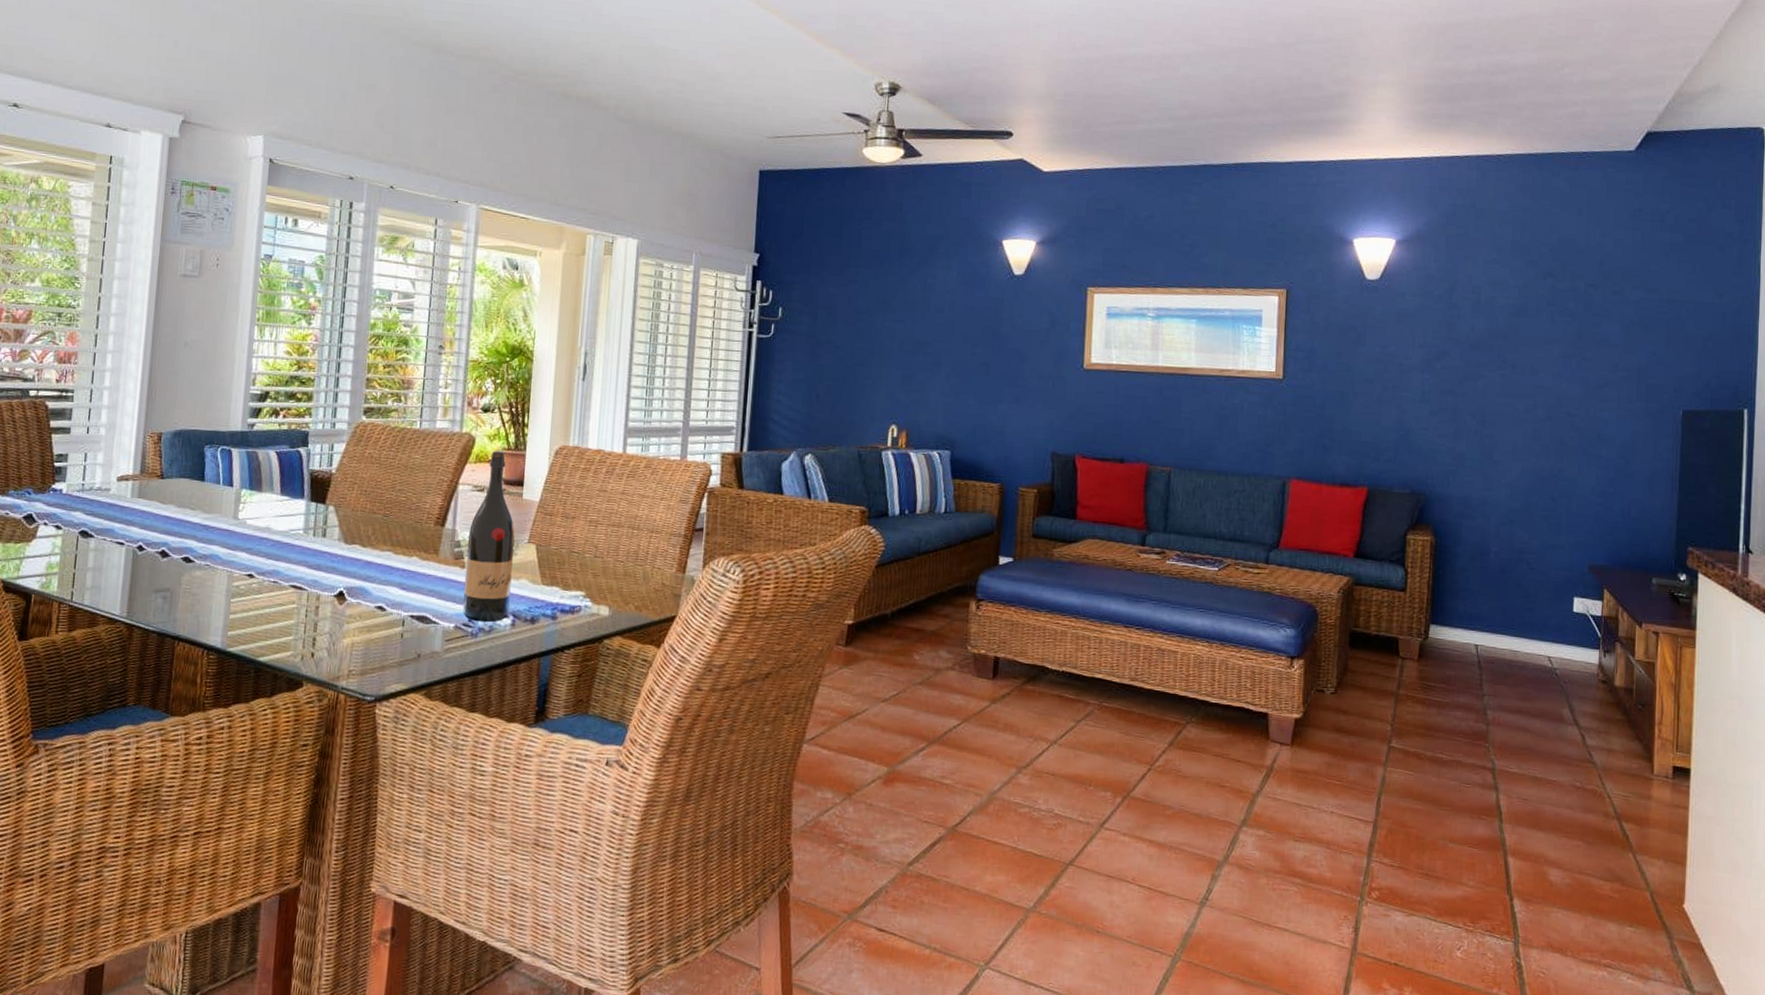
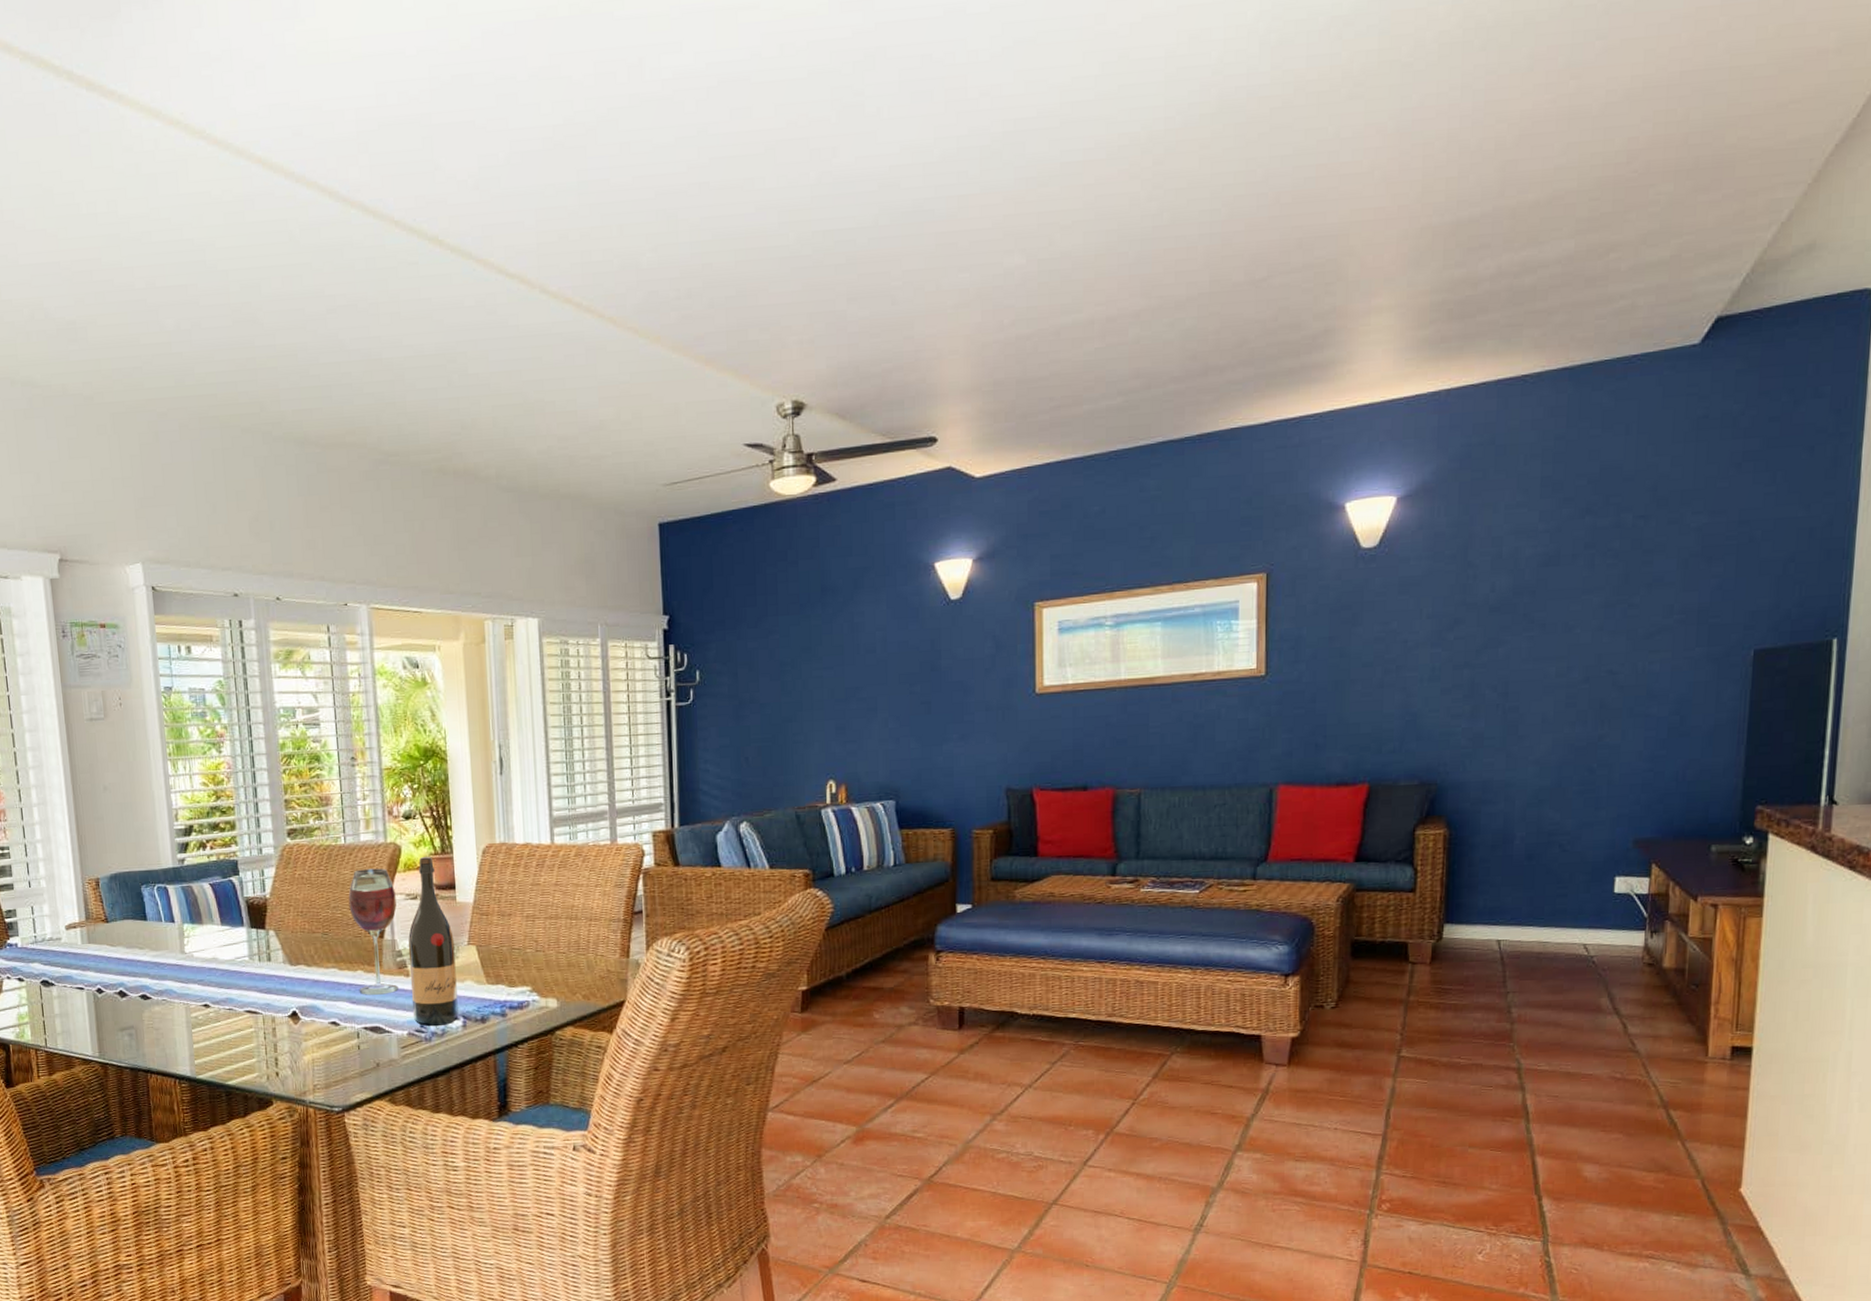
wineglass: none [411,455,463,584] -> present [348,868,398,995]

